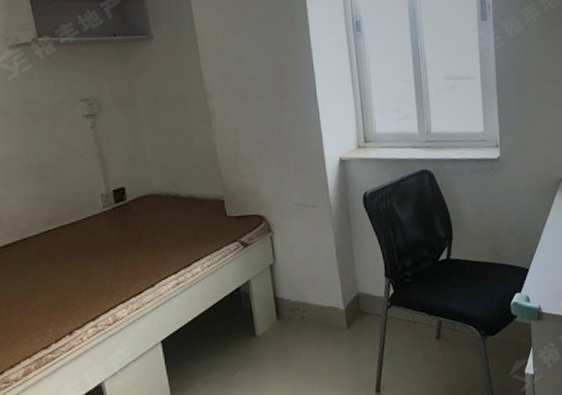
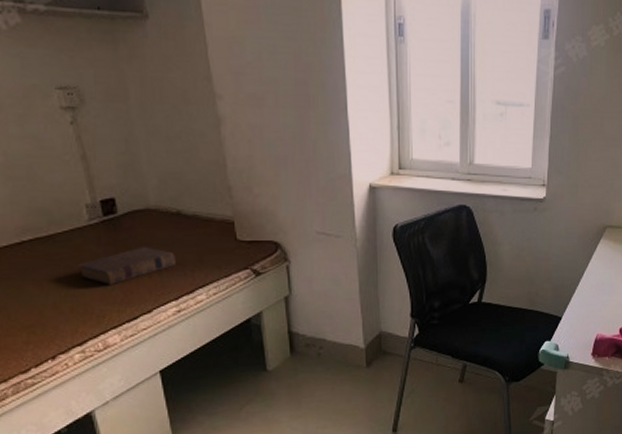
book: none [93,227,175,265] -> present [78,246,175,286]

